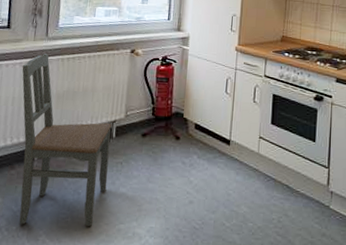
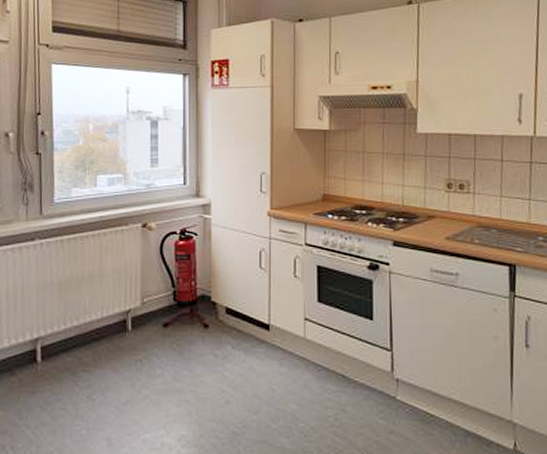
dining chair: present [19,54,112,227] -> none [14,235,127,441]

